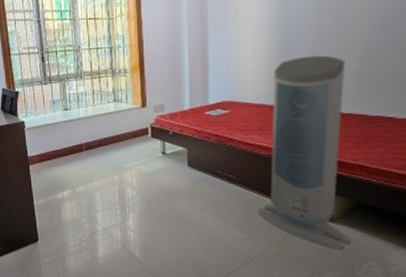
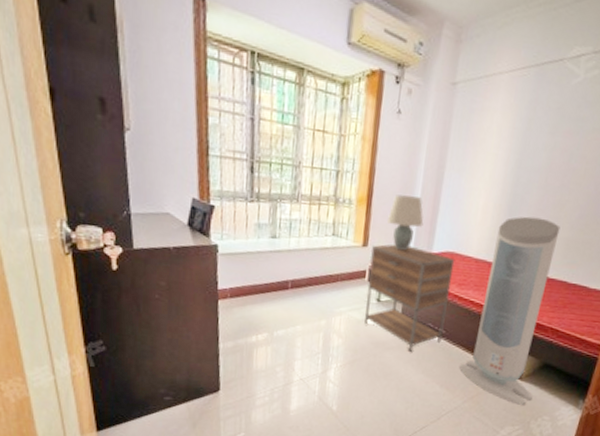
nightstand: none [149,101,234,200] -> present [365,244,455,353]
table lamp: none [161,57,196,106] -> present [387,194,424,251]

